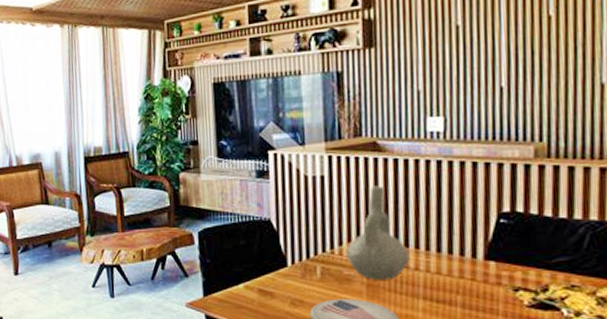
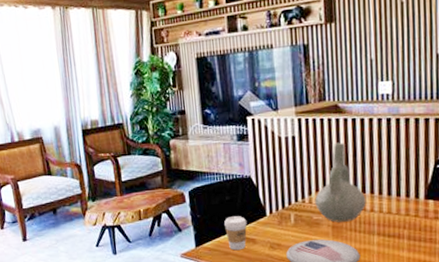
coffee cup: none [238,264,265,304] -> present [224,216,247,251]

